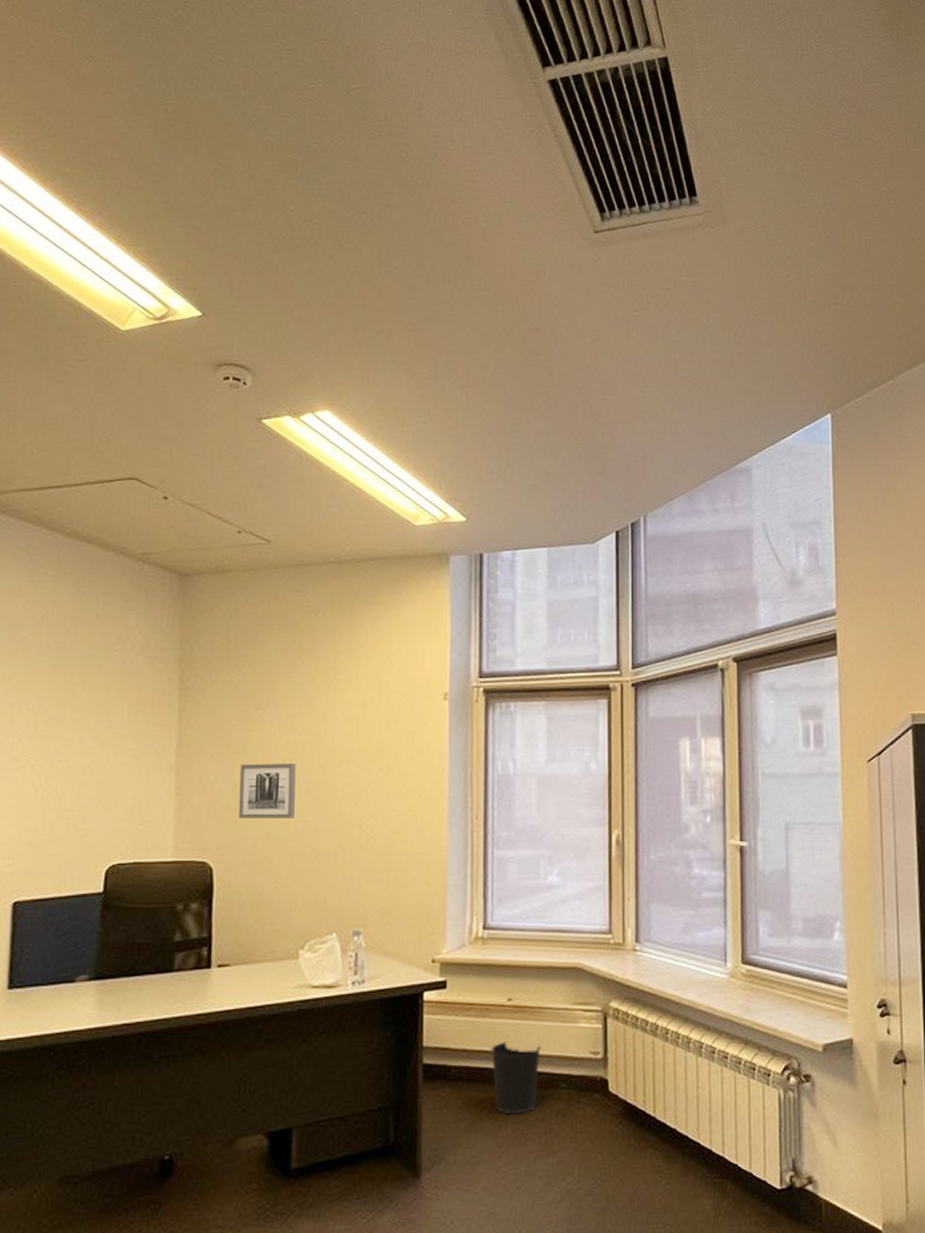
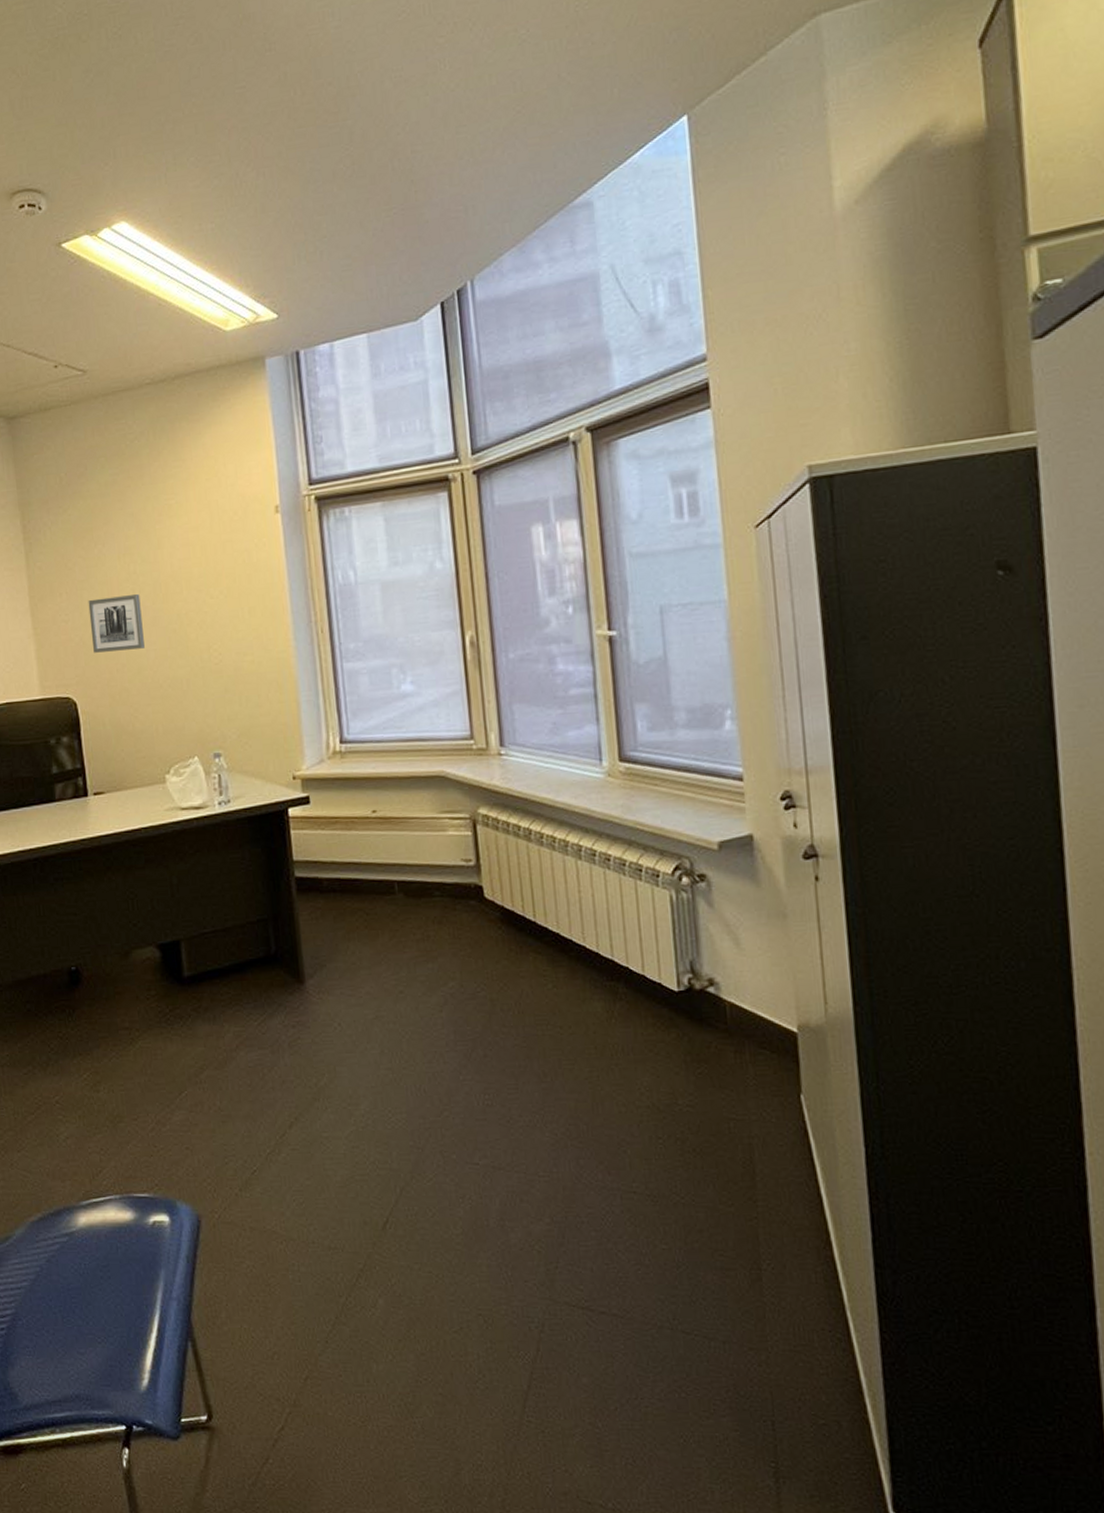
wastebasket: present [491,1041,541,1115] -> none [360,853,411,923]

